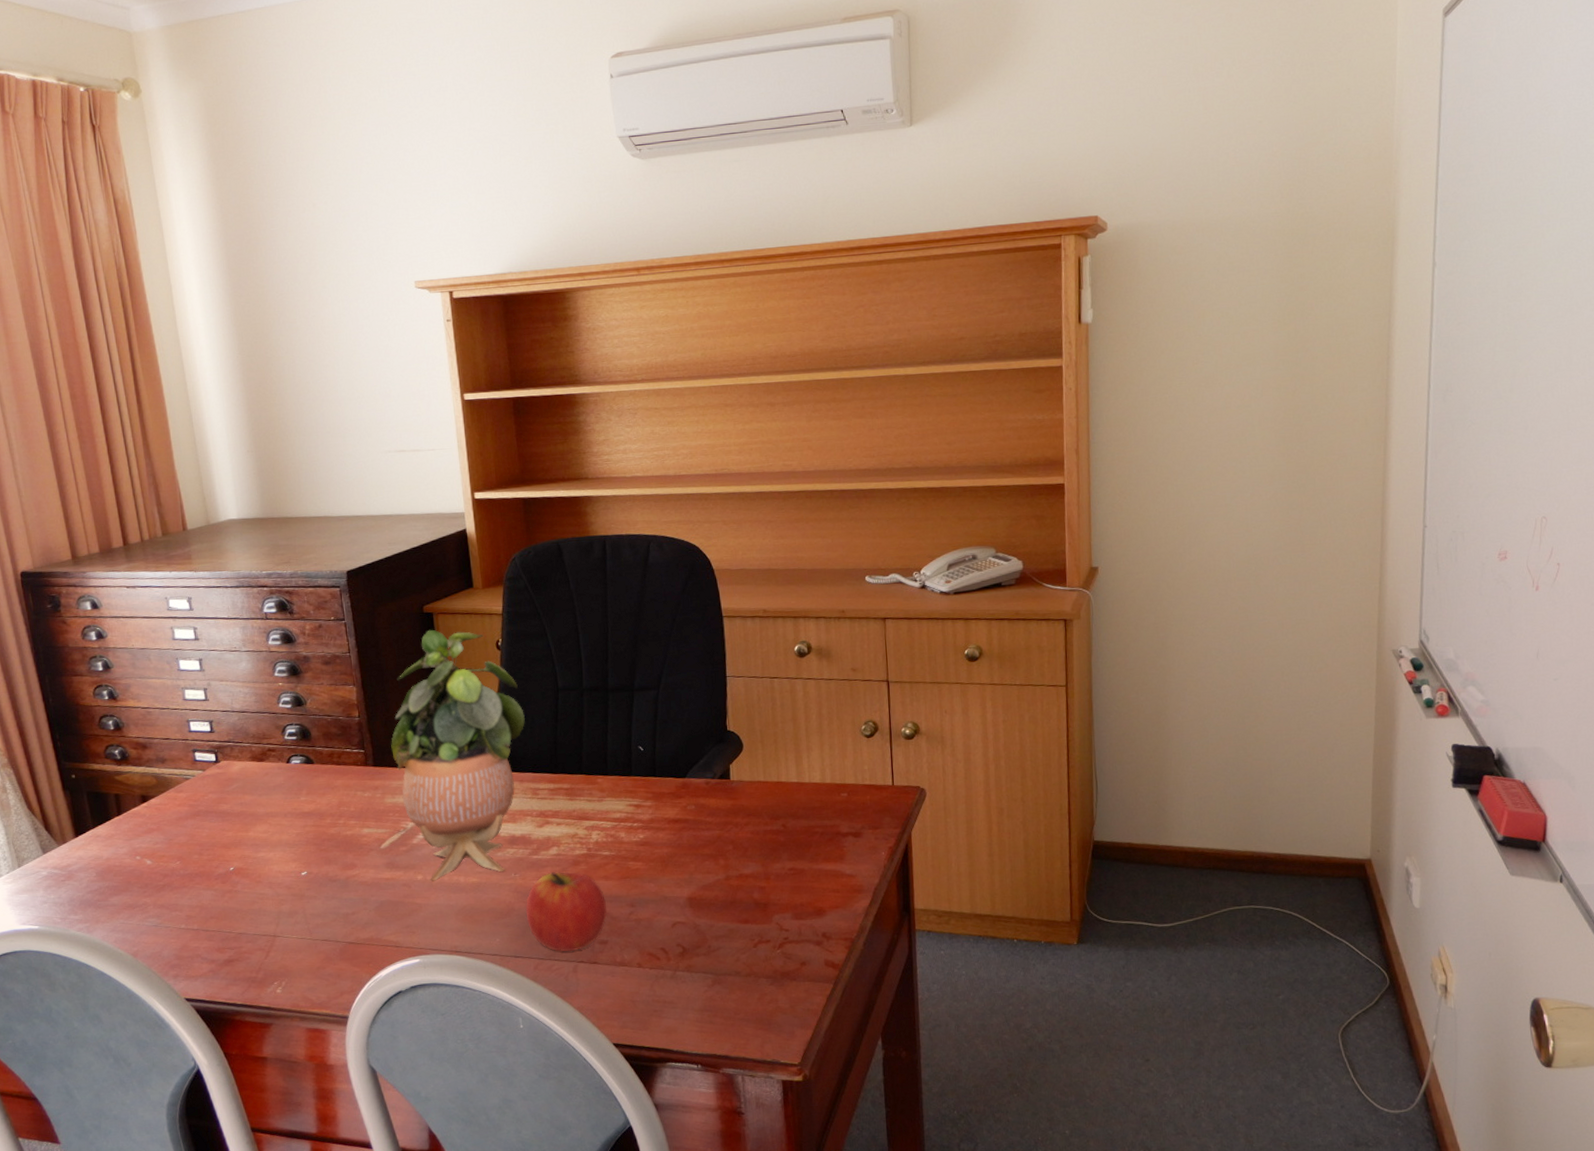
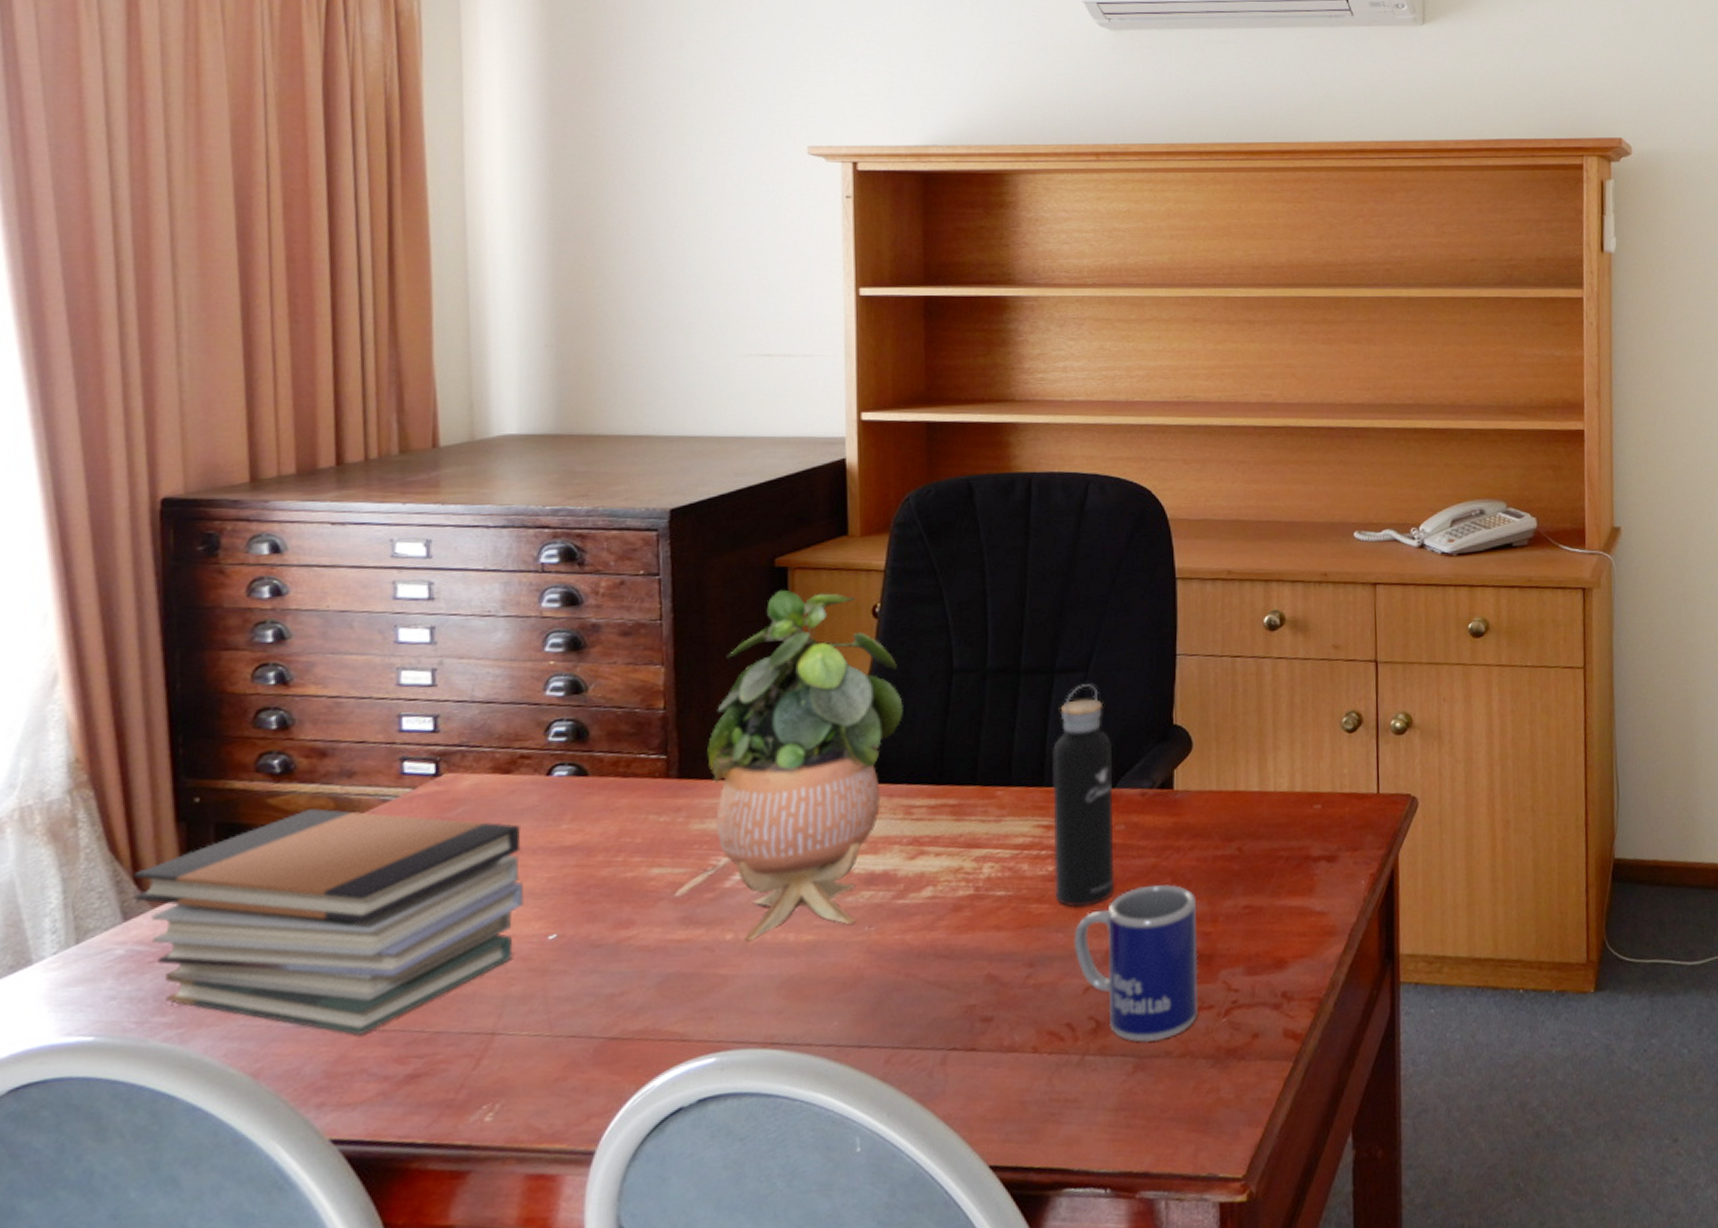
book stack: none [44,783,283,933] -> present [133,808,524,1035]
apple: present [525,872,607,952] -> none [879,921,994,1036]
water bottle: none [637,699,690,865] -> present [1053,684,1115,907]
mug: none [662,850,758,965] -> present [1074,884,1199,1043]

